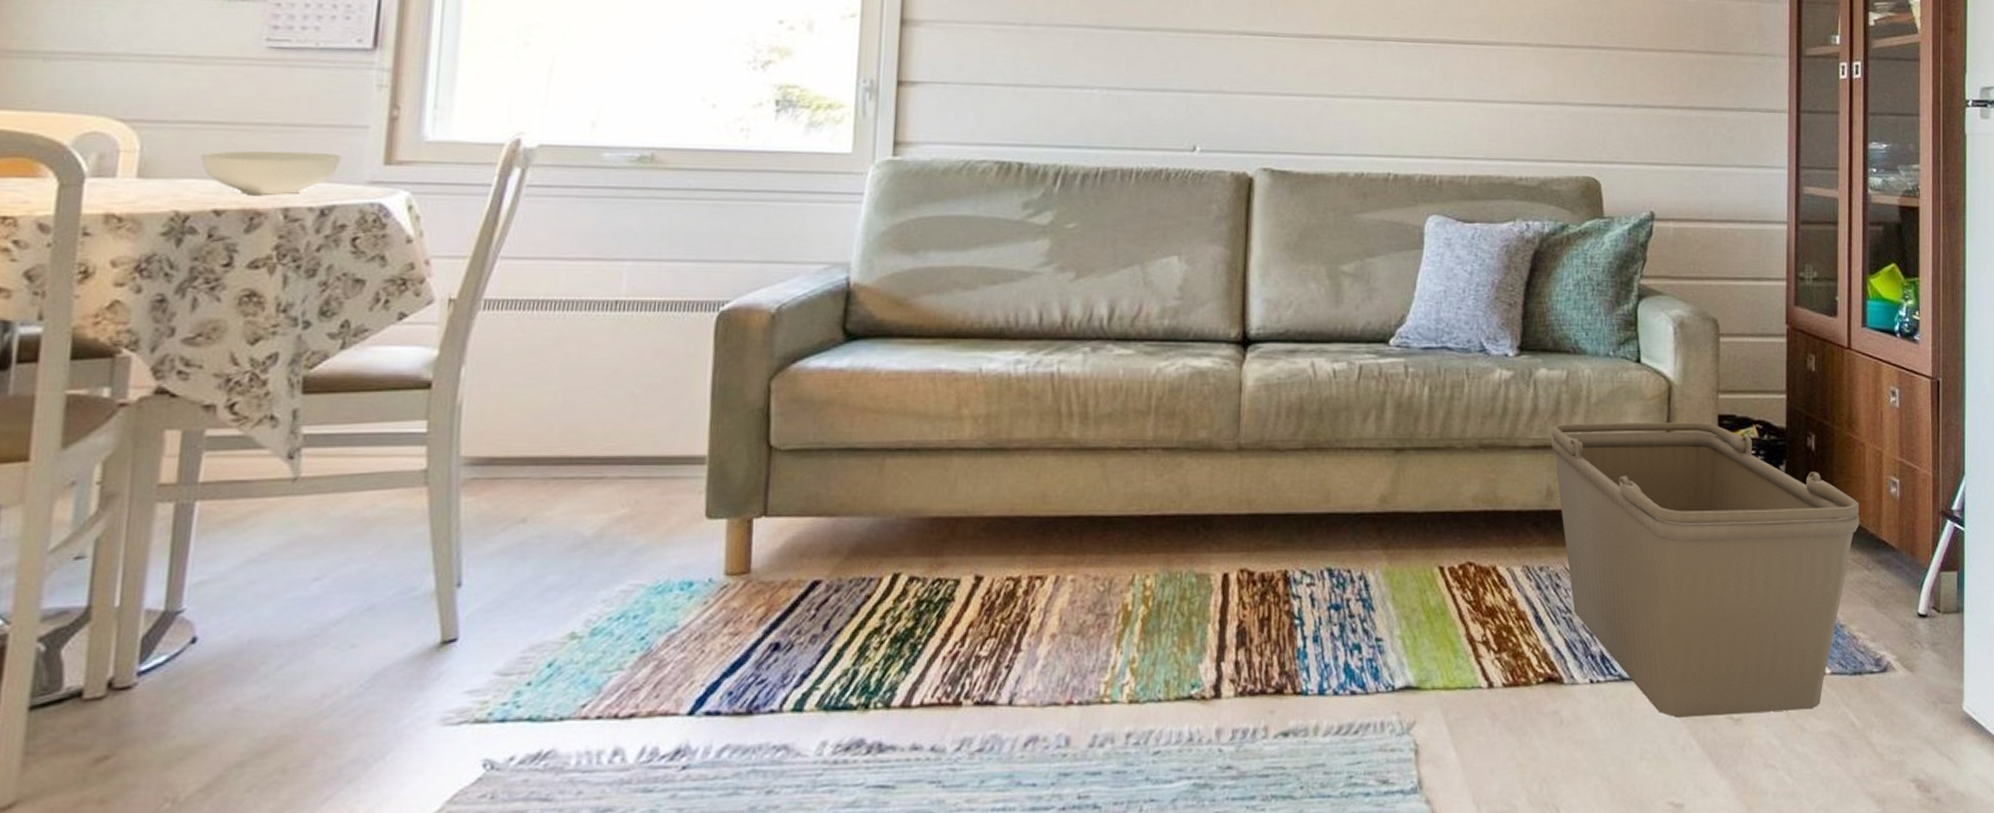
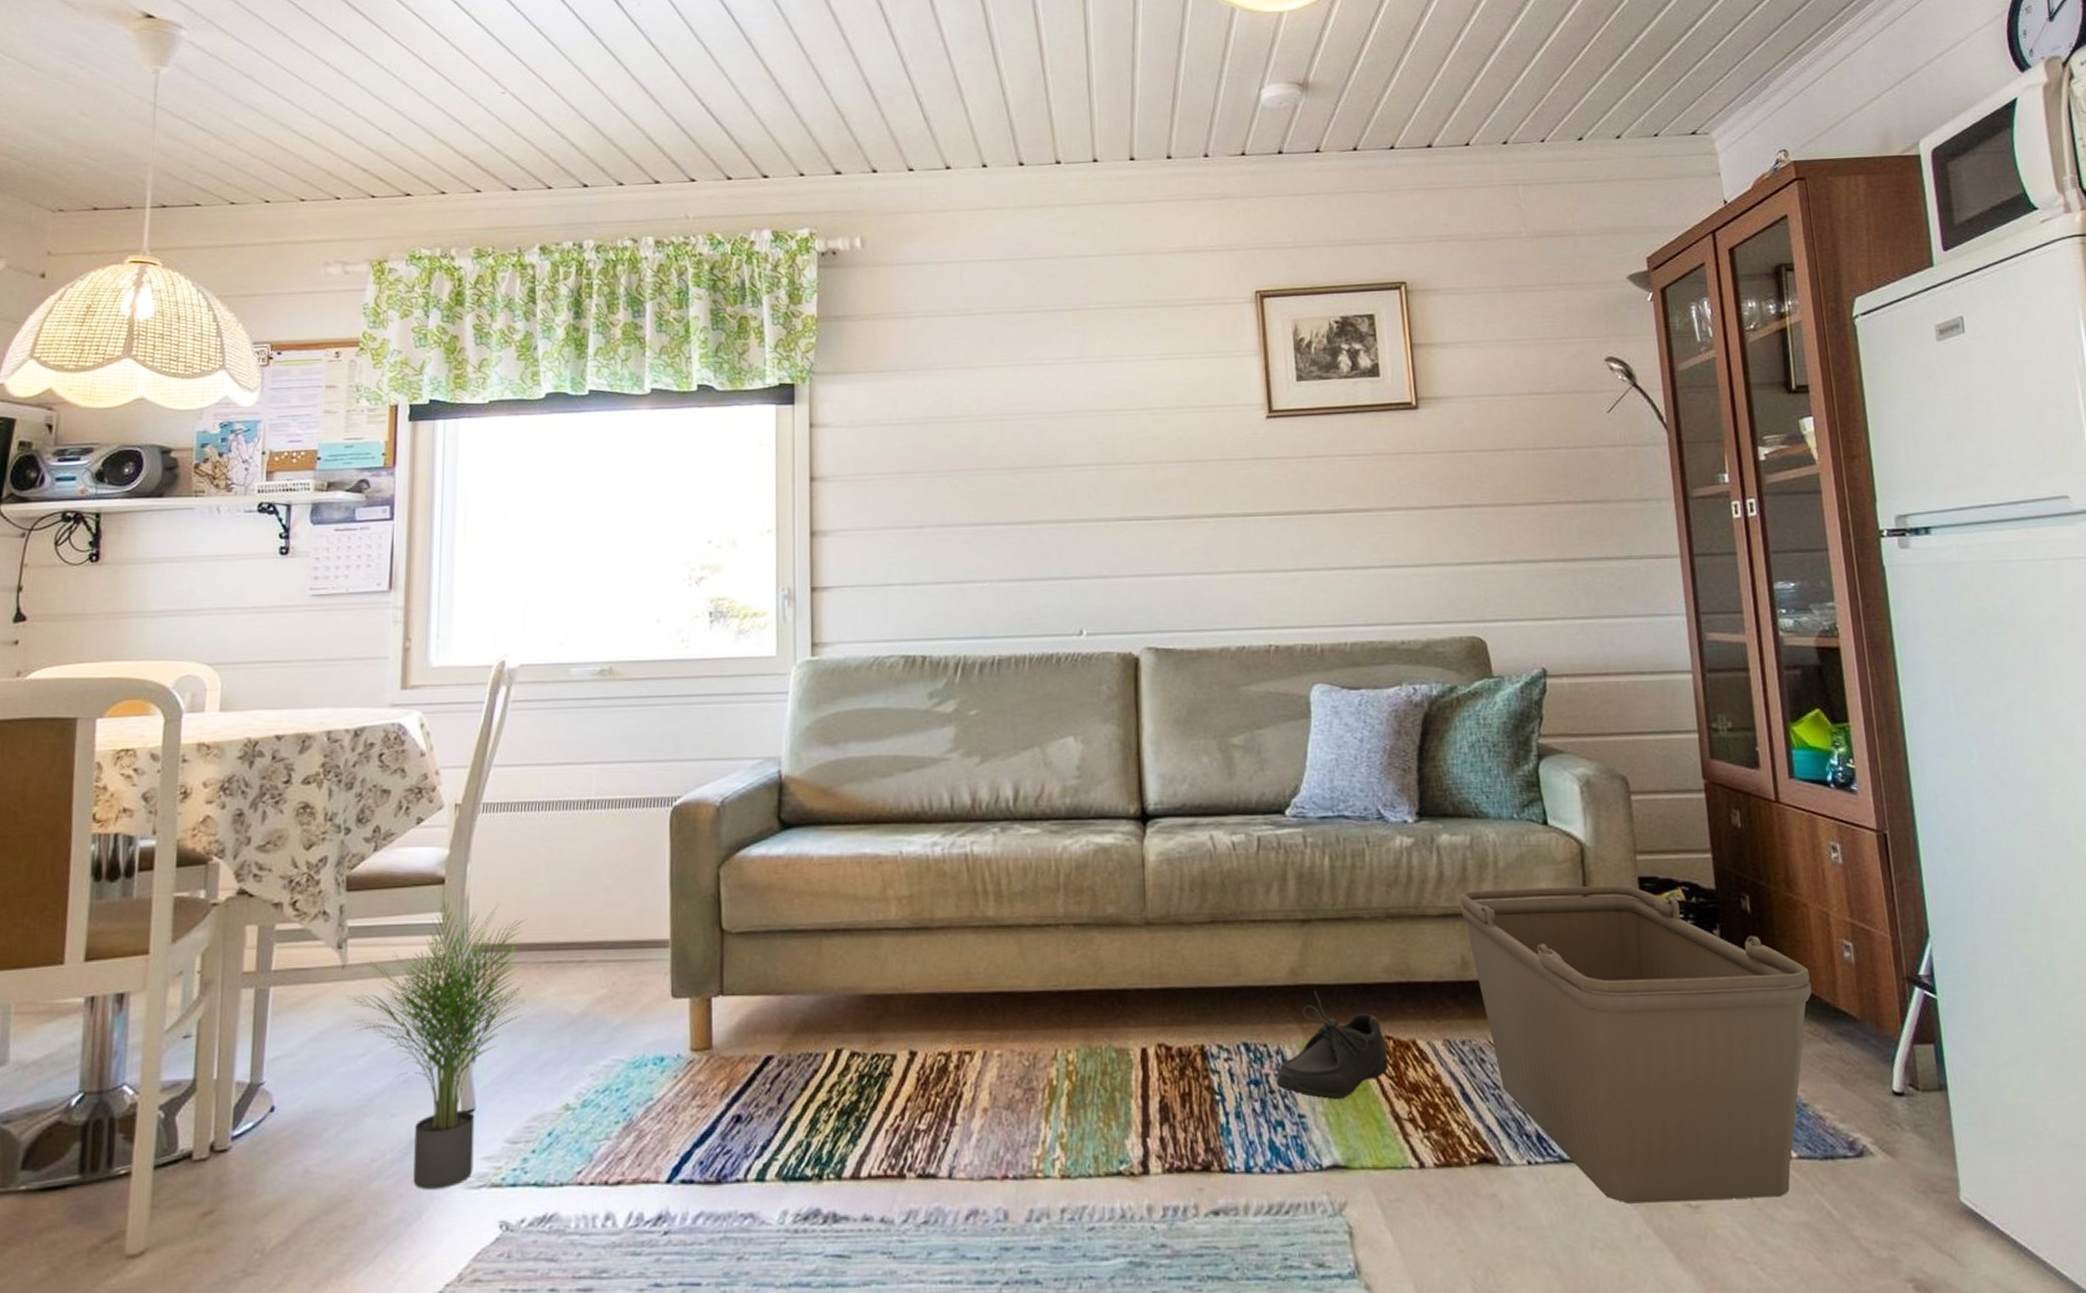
bowl: present [200,150,343,195] -> none [265,681,370,721]
potted plant: none [296,405,534,727] -> present [346,898,527,1189]
arctic: none [1356,518,1468,624] -> present [1276,990,1388,1100]

